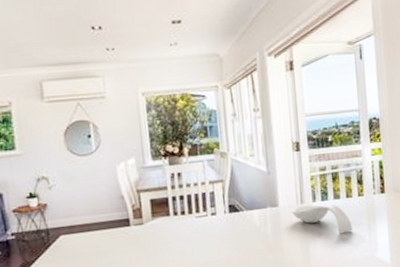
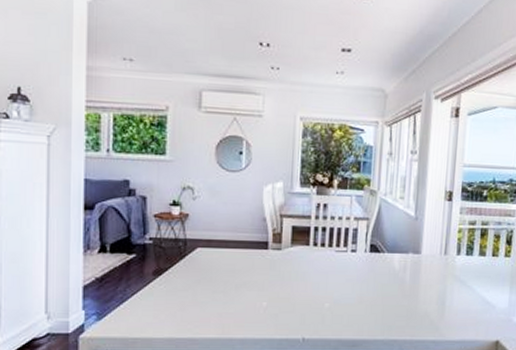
spoon rest: present [292,204,353,234] -> none [434,258,494,292]

